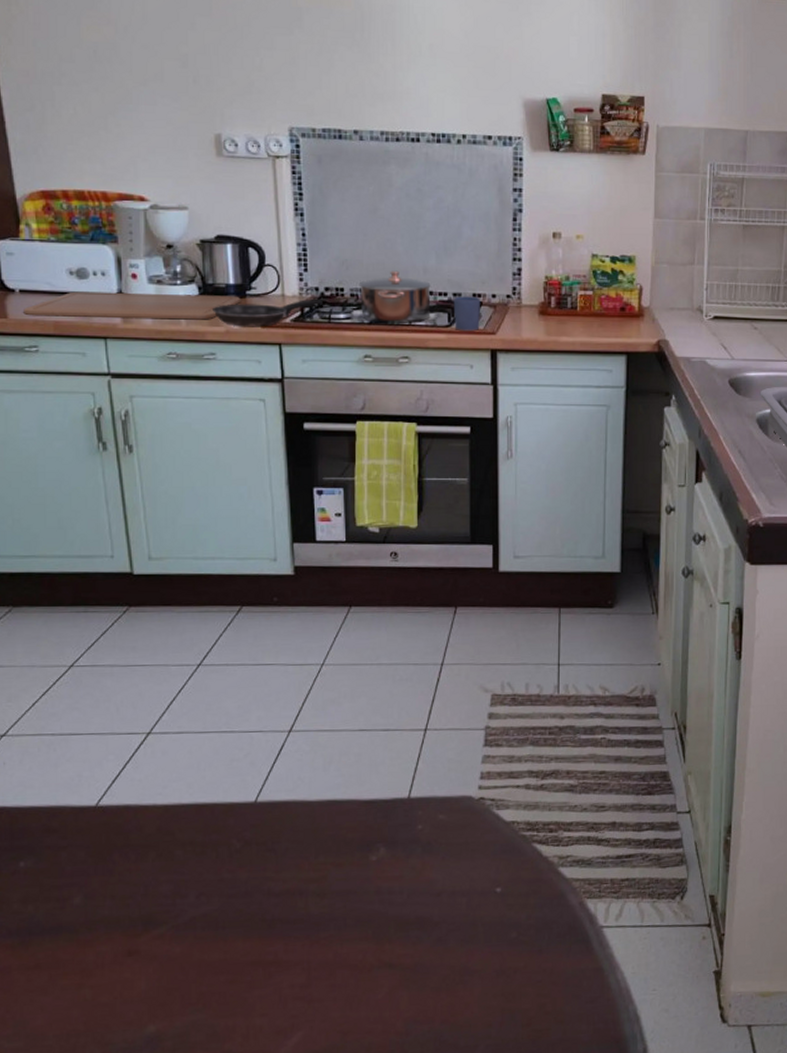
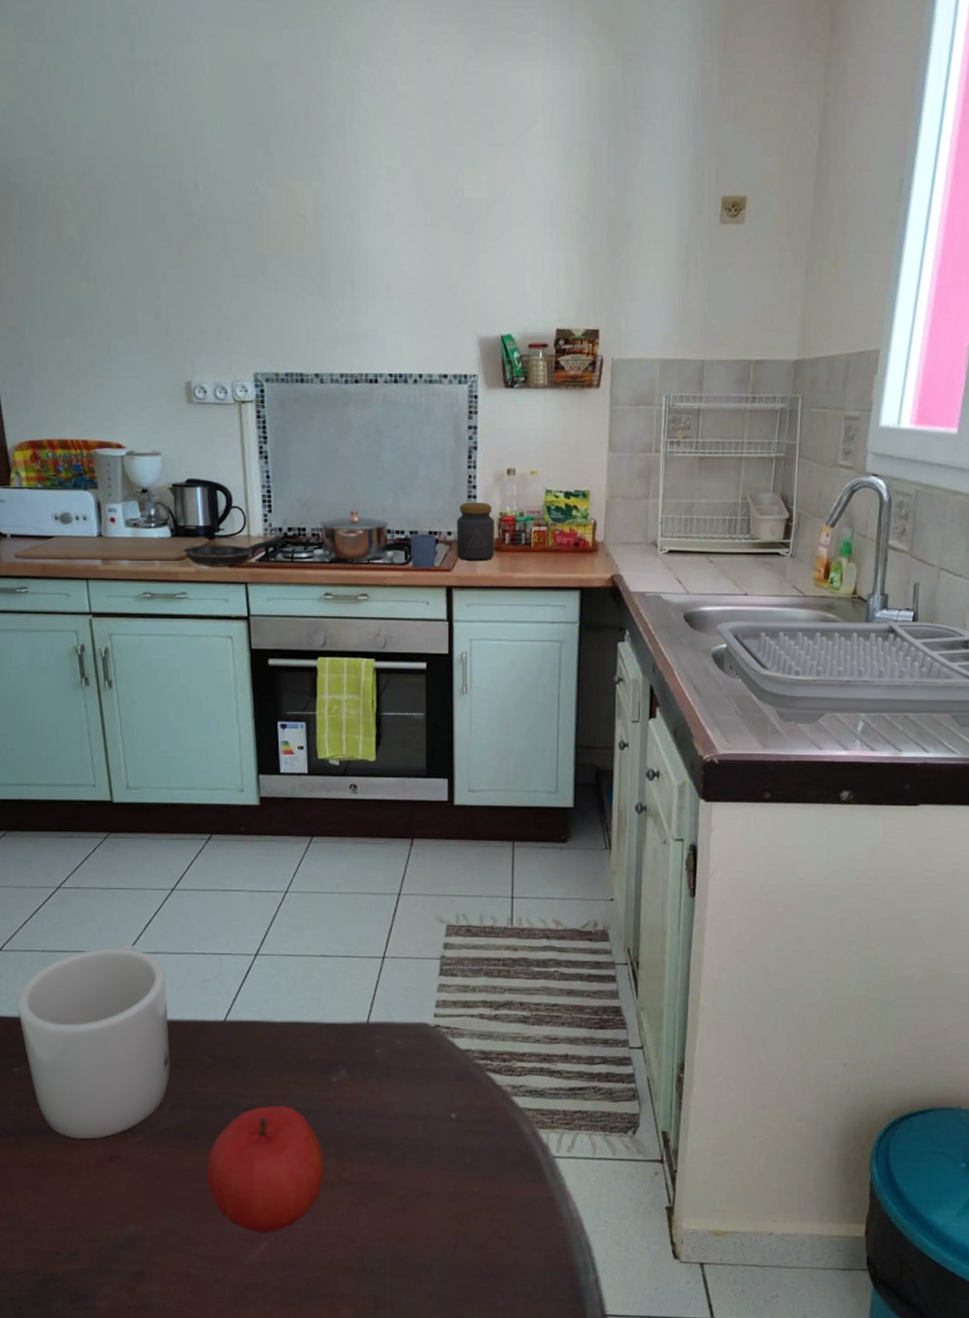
mug: none [24,723,196,935] -> present [17,943,170,1138]
fruit: none [234,888,362,1025] -> present [206,1105,324,1234]
jar: none [502,264,540,324] -> present [457,501,494,560]

